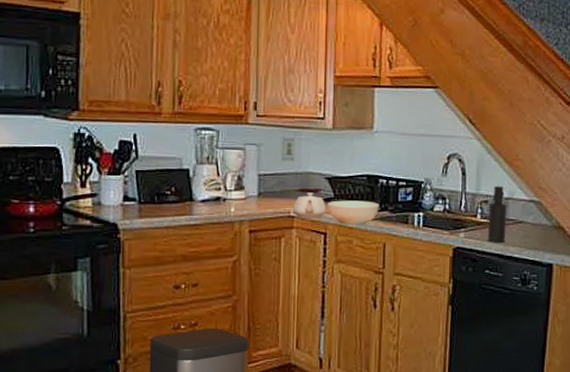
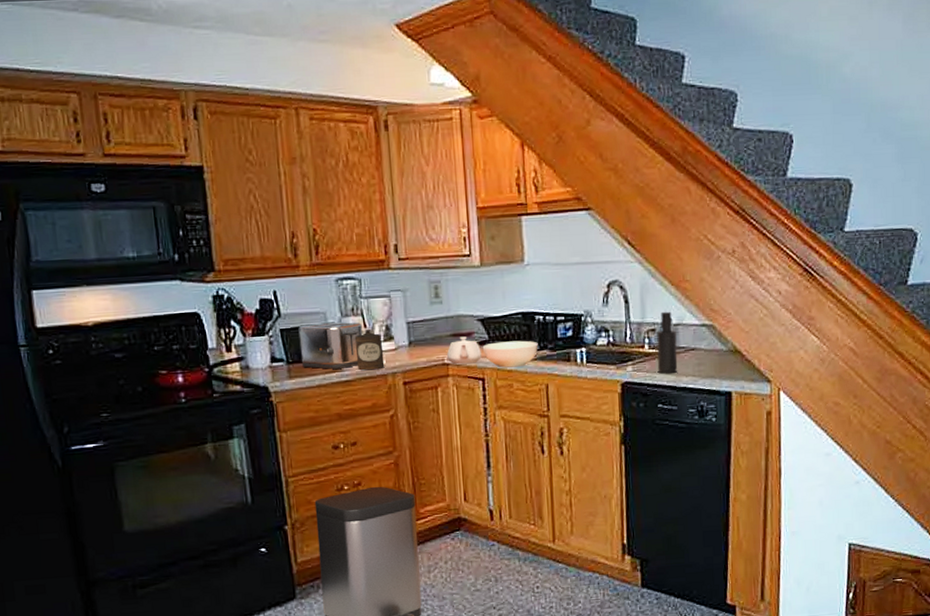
toaster: none [153,167,216,213] -> present [298,322,363,370]
canister: none [206,178,233,217] -> present [354,330,385,371]

